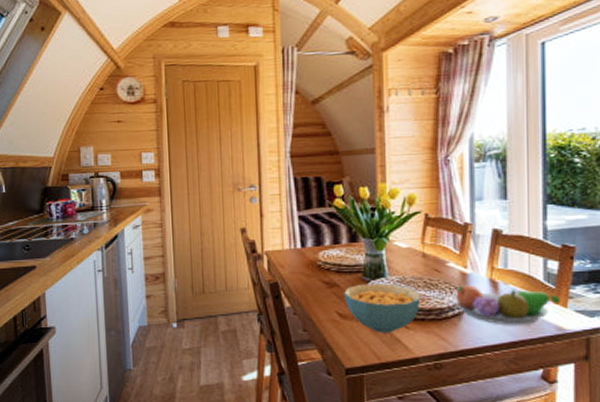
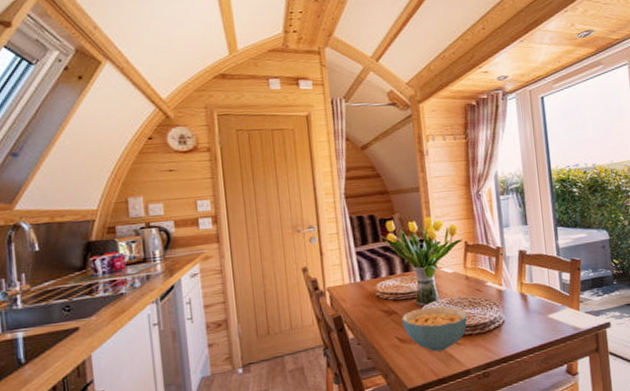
fruit bowl: present [453,285,561,325] -> none [493,299,575,331]

